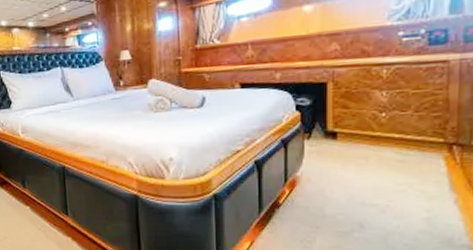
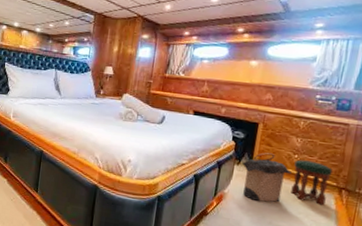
laundry hamper: none [313,117,381,179] -> present [242,152,292,202]
stool: none [383,116,436,170] -> present [291,159,333,206]

